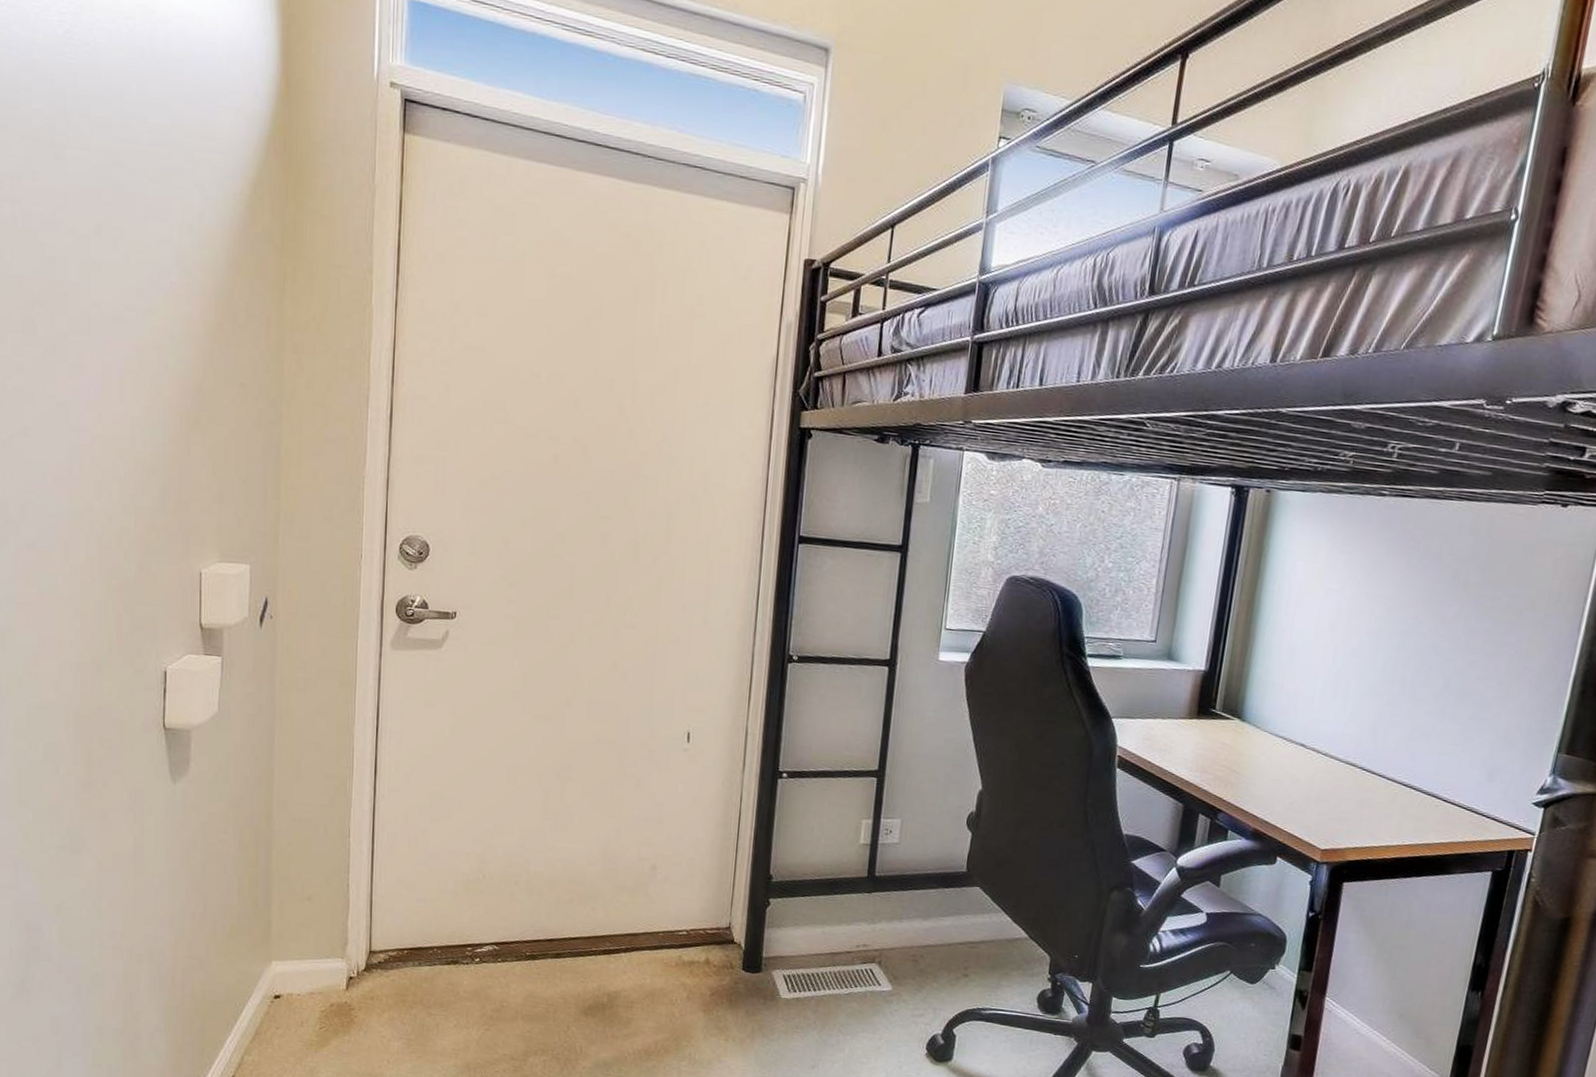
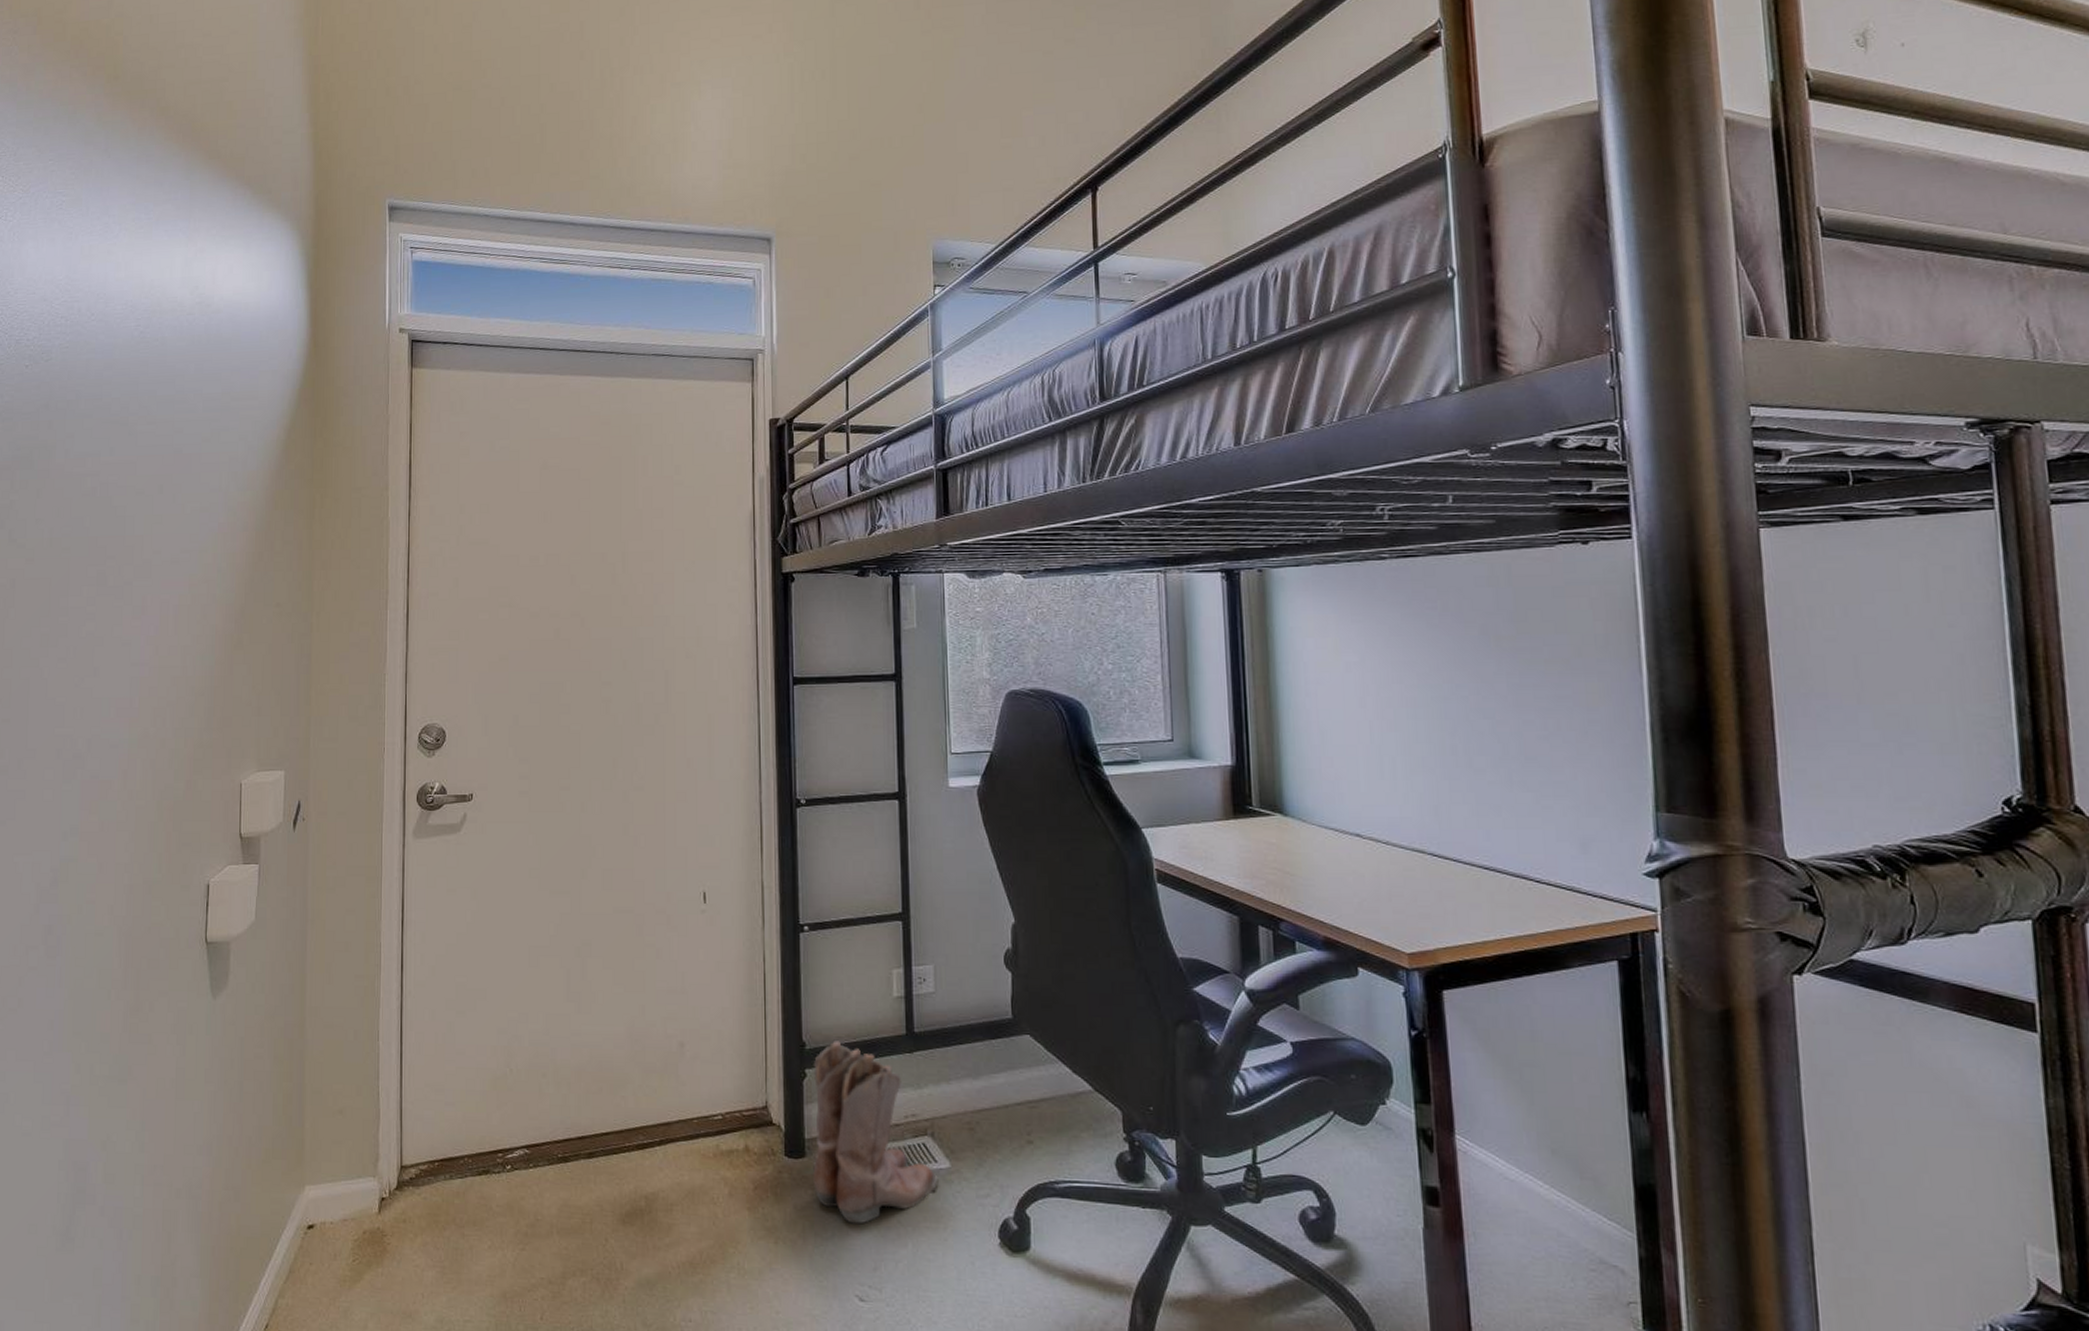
boots: none [766,876,879,1030] -> present [813,1041,937,1224]

